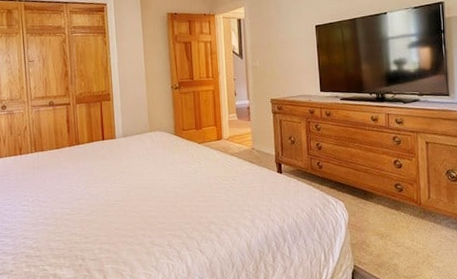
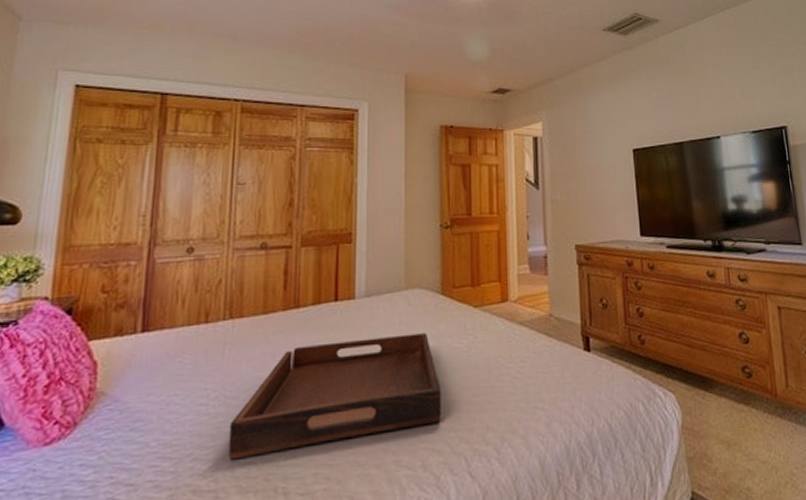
serving tray: none [43,161,179,239] -> present [227,333,441,460]

